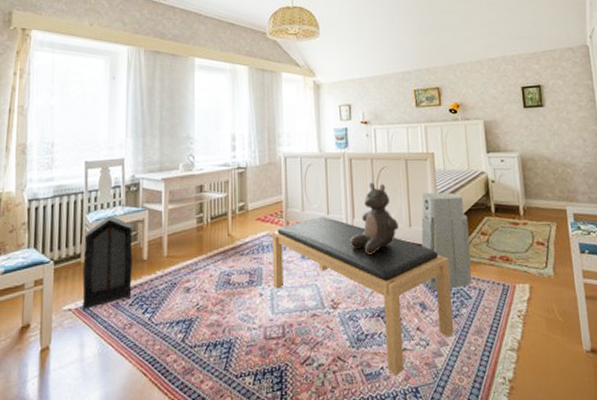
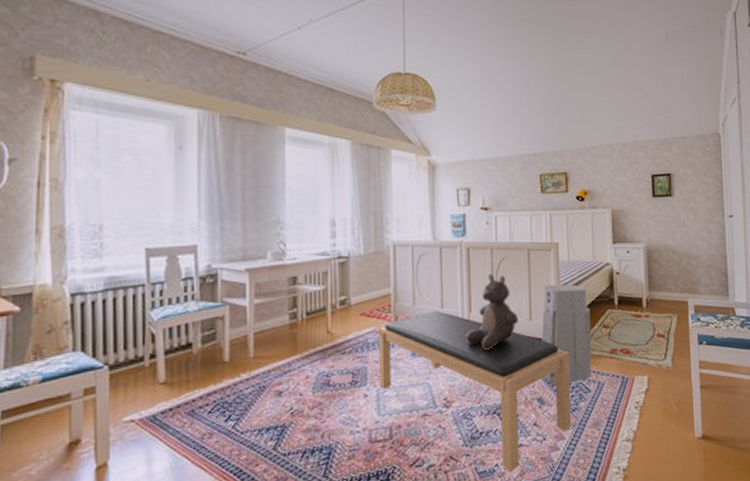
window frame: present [82,215,133,310] -> none [148,311,211,420]

